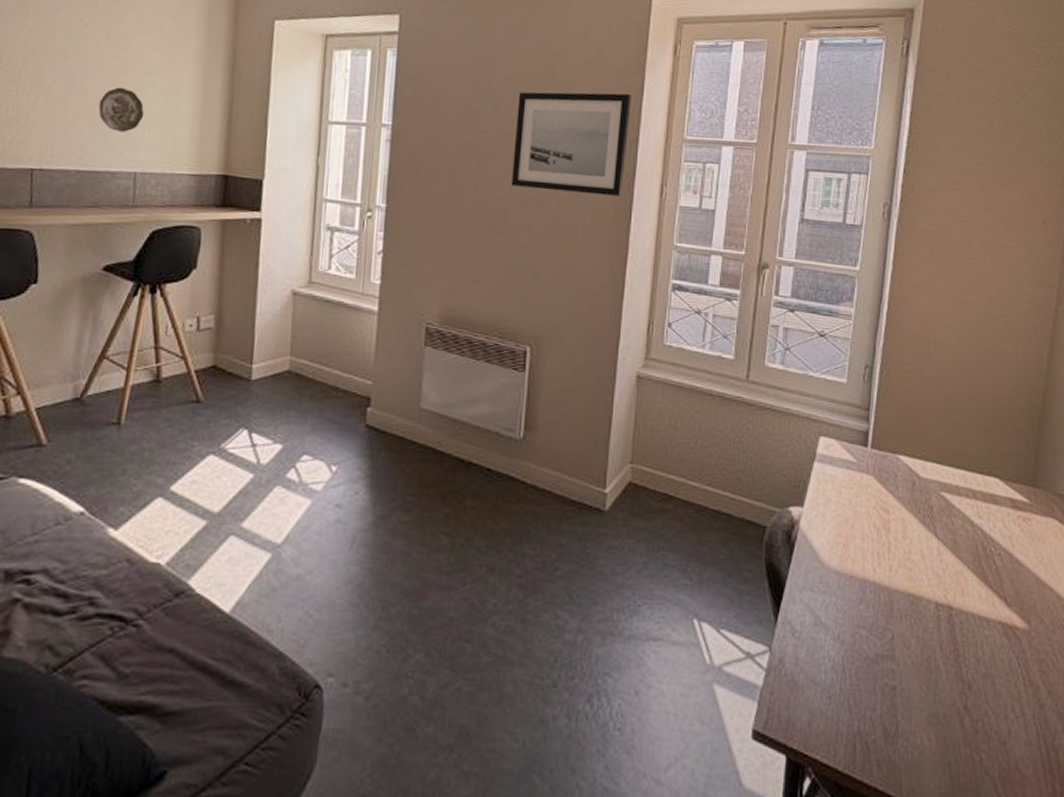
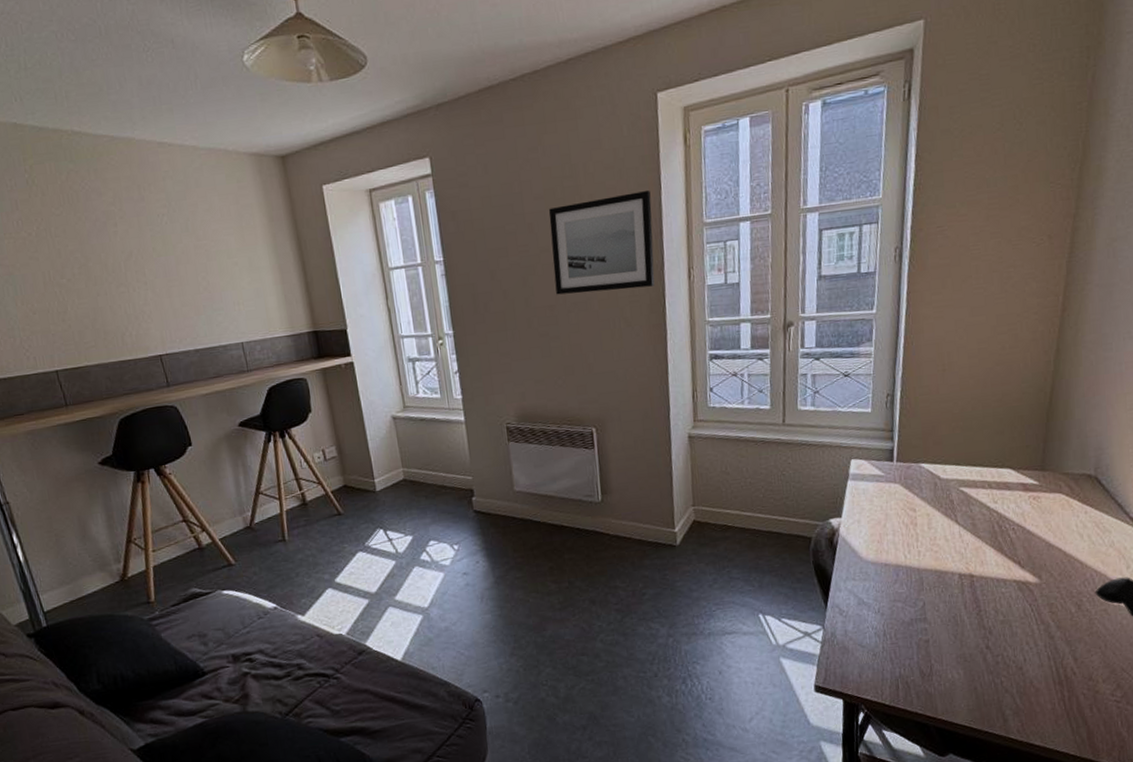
decorative plate: present [98,87,145,132] -> none [196,272,236,311]

